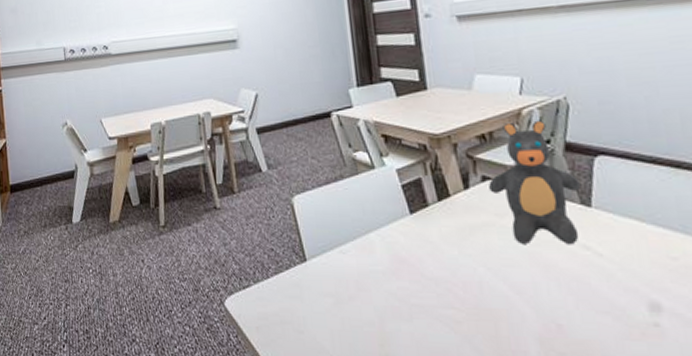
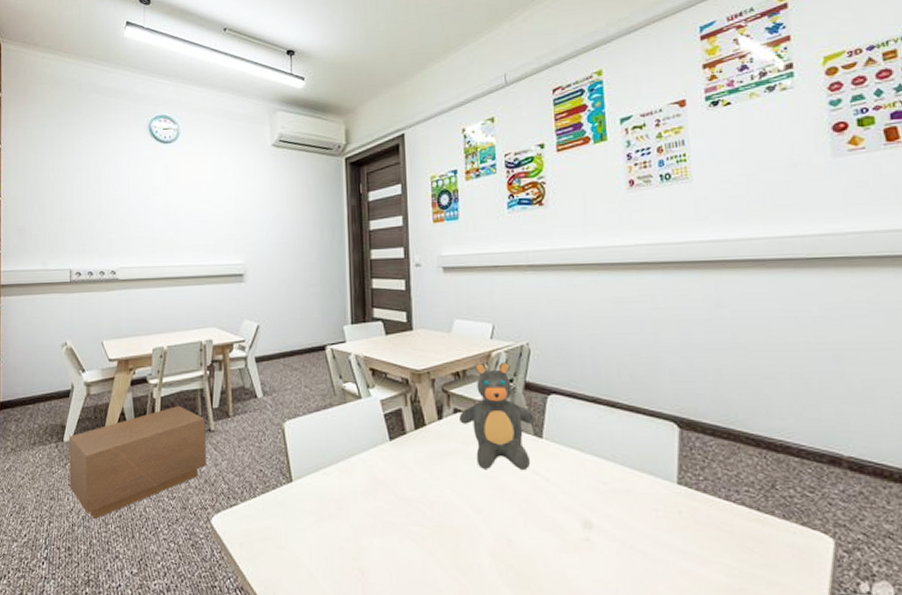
storage box: none [76,182,215,301] -> present [68,405,206,519]

